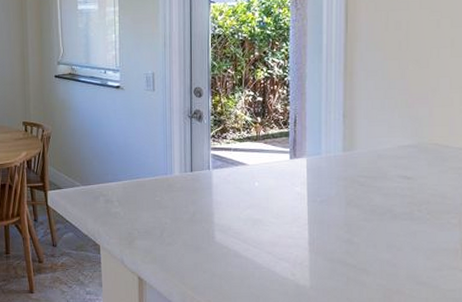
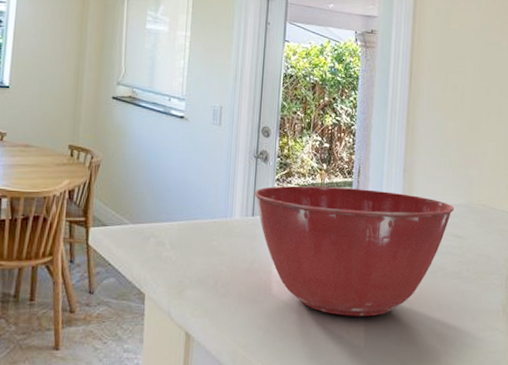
mixing bowl: none [191,138,403,259] -> present [254,185,455,317]

